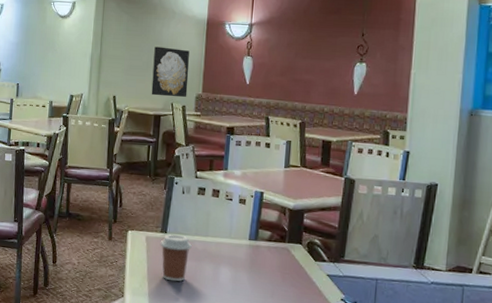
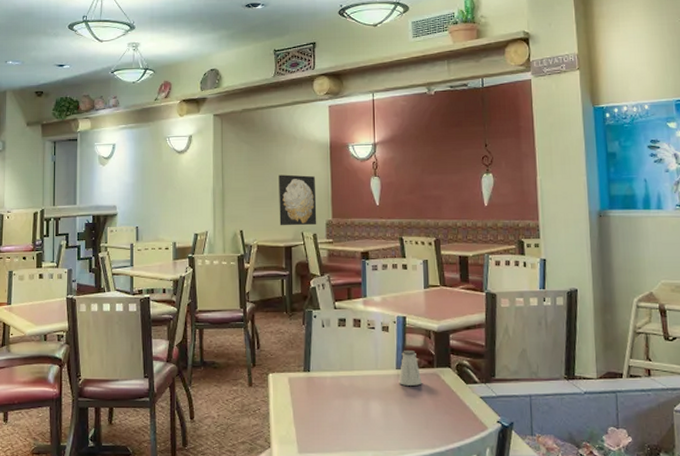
coffee cup: present [160,234,192,282] -> none [304,373,338,424]
saltshaker: none [250,223,273,257] -> present [399,349,422,386]

